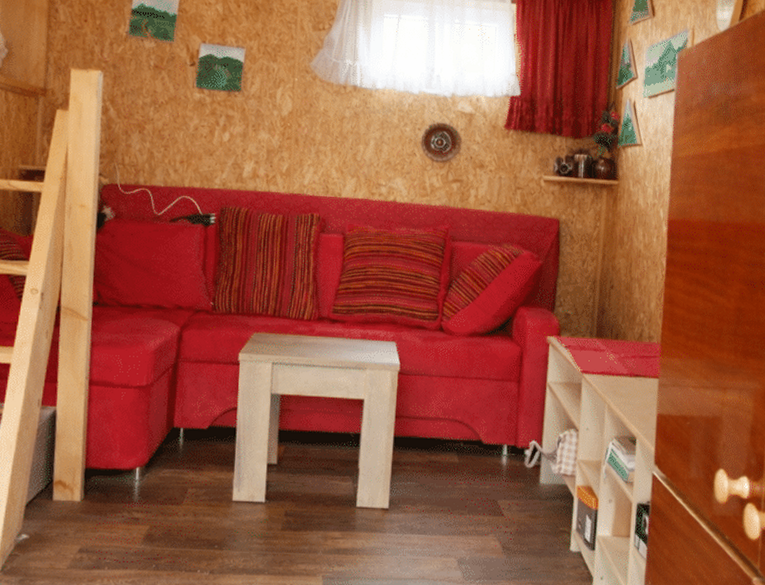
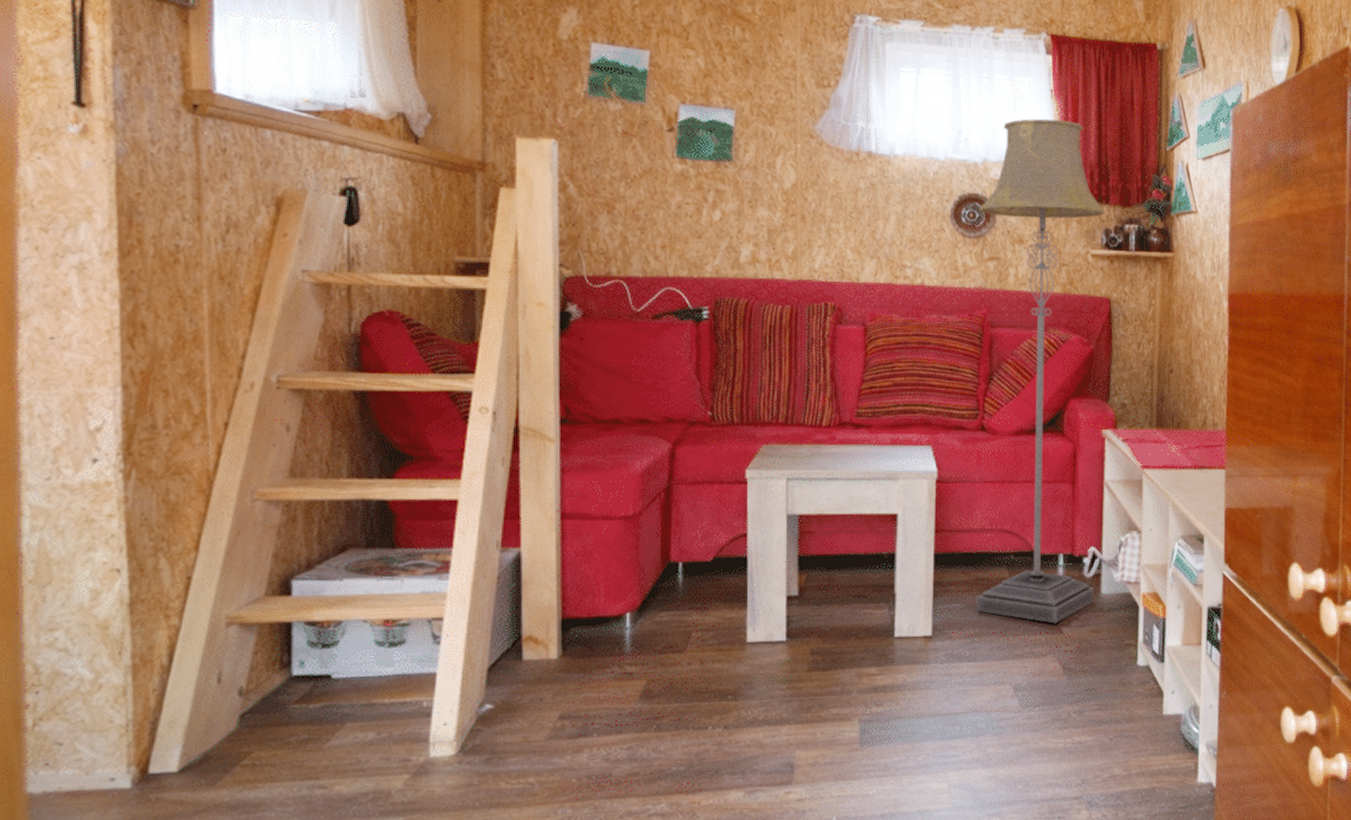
floor lamp: none [428,59,558,507] -> present [977,118,1106,624]

